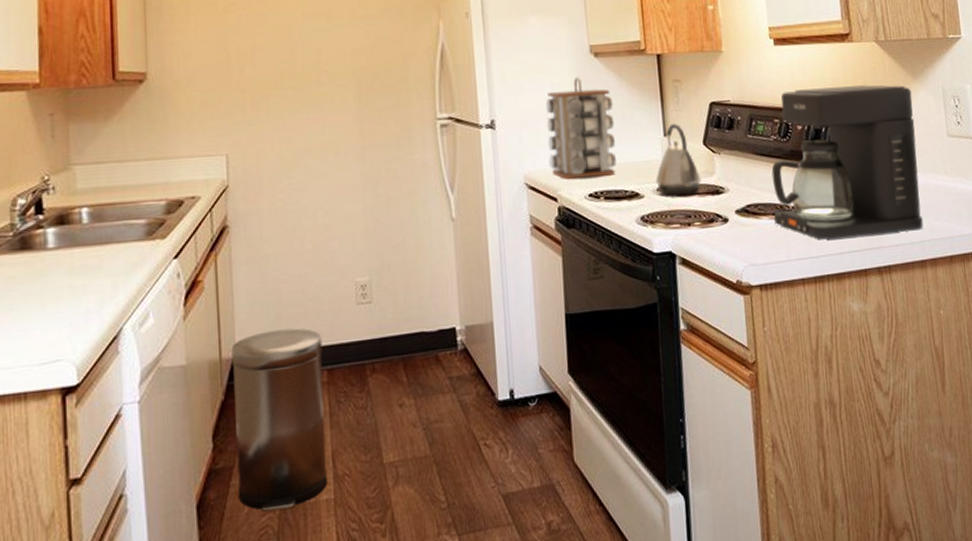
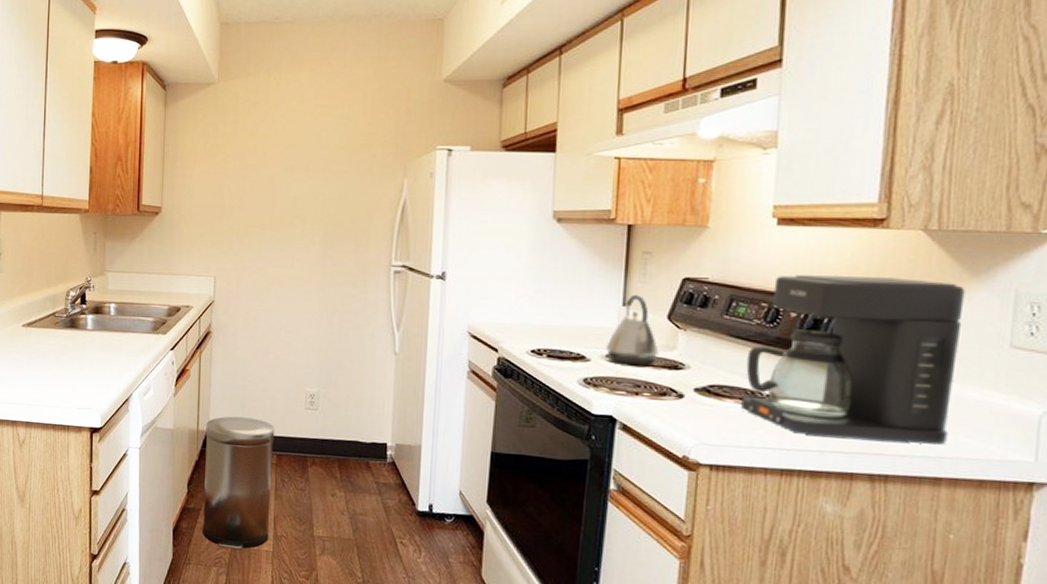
spice rack: present [545,76,616,180] -> none [495,240,571,337]

